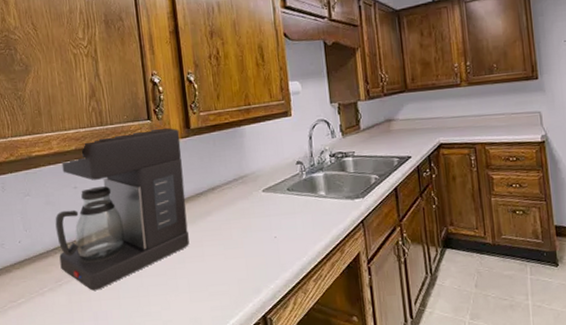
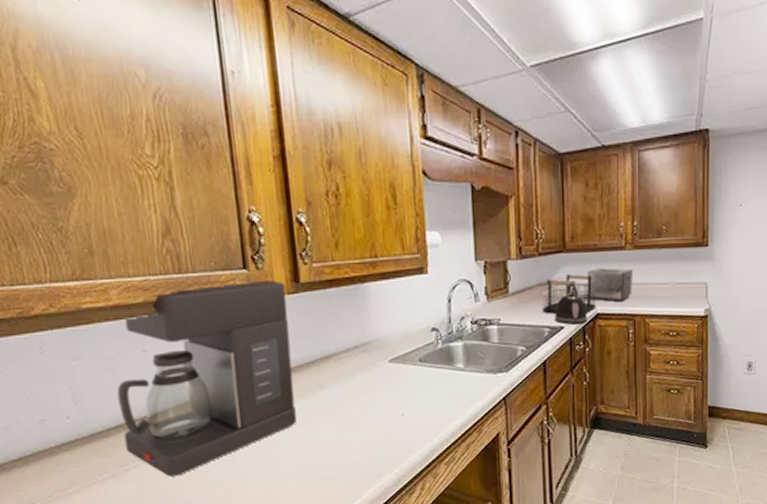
dish rack: none [390,110,439,146] -> present [542,274,597,314]
kettle: none [402,117,432,154] -> present [555,282,587,325]
toaster: none [428,103,471,133] -> present [588,268,632,303]

